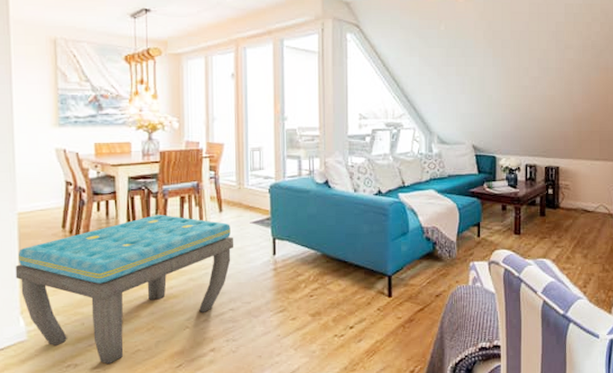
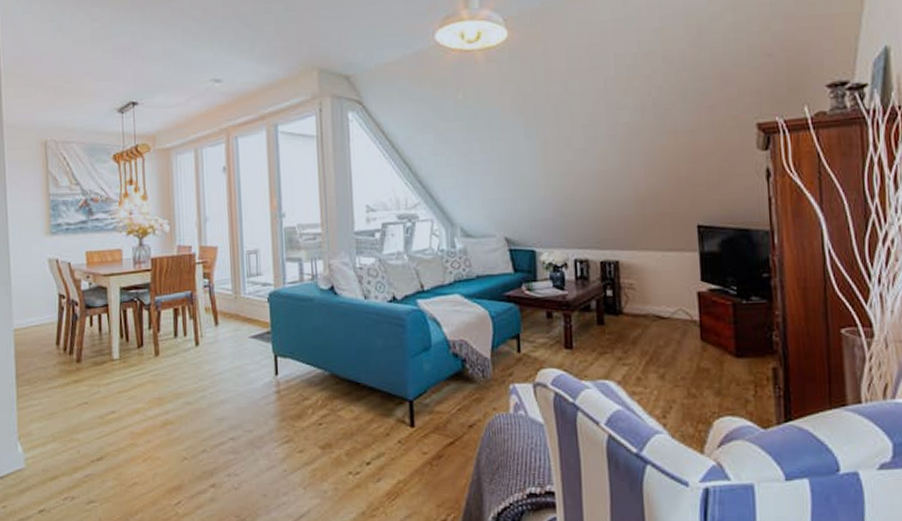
ottoman: present [15,214,234,365] -> none [12,328,233,499]

